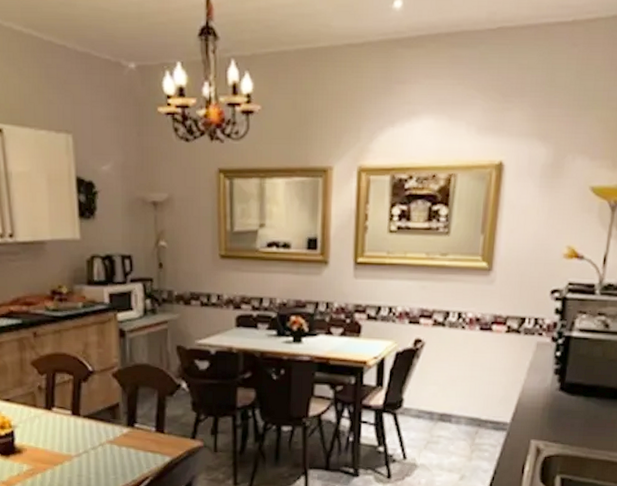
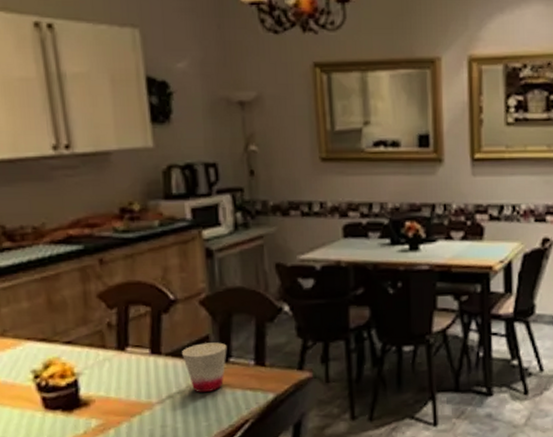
cup: none [97,409,133,451] -> present [182,342,227,393]

